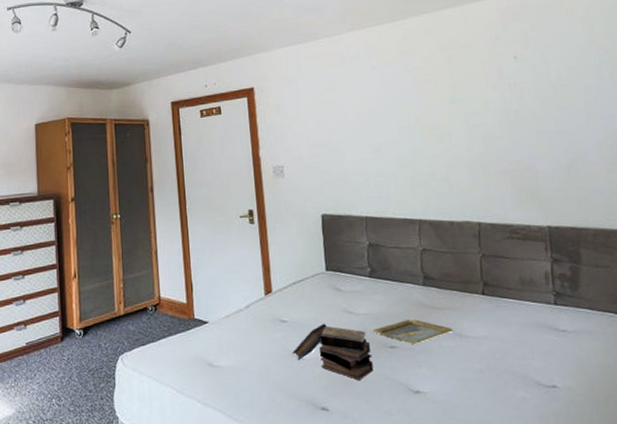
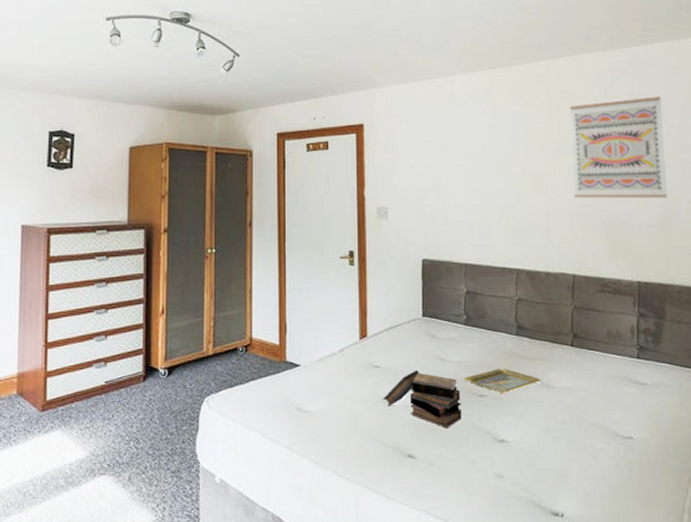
wall art: none [460,39,573,146] -> present [569,97,667,198]

